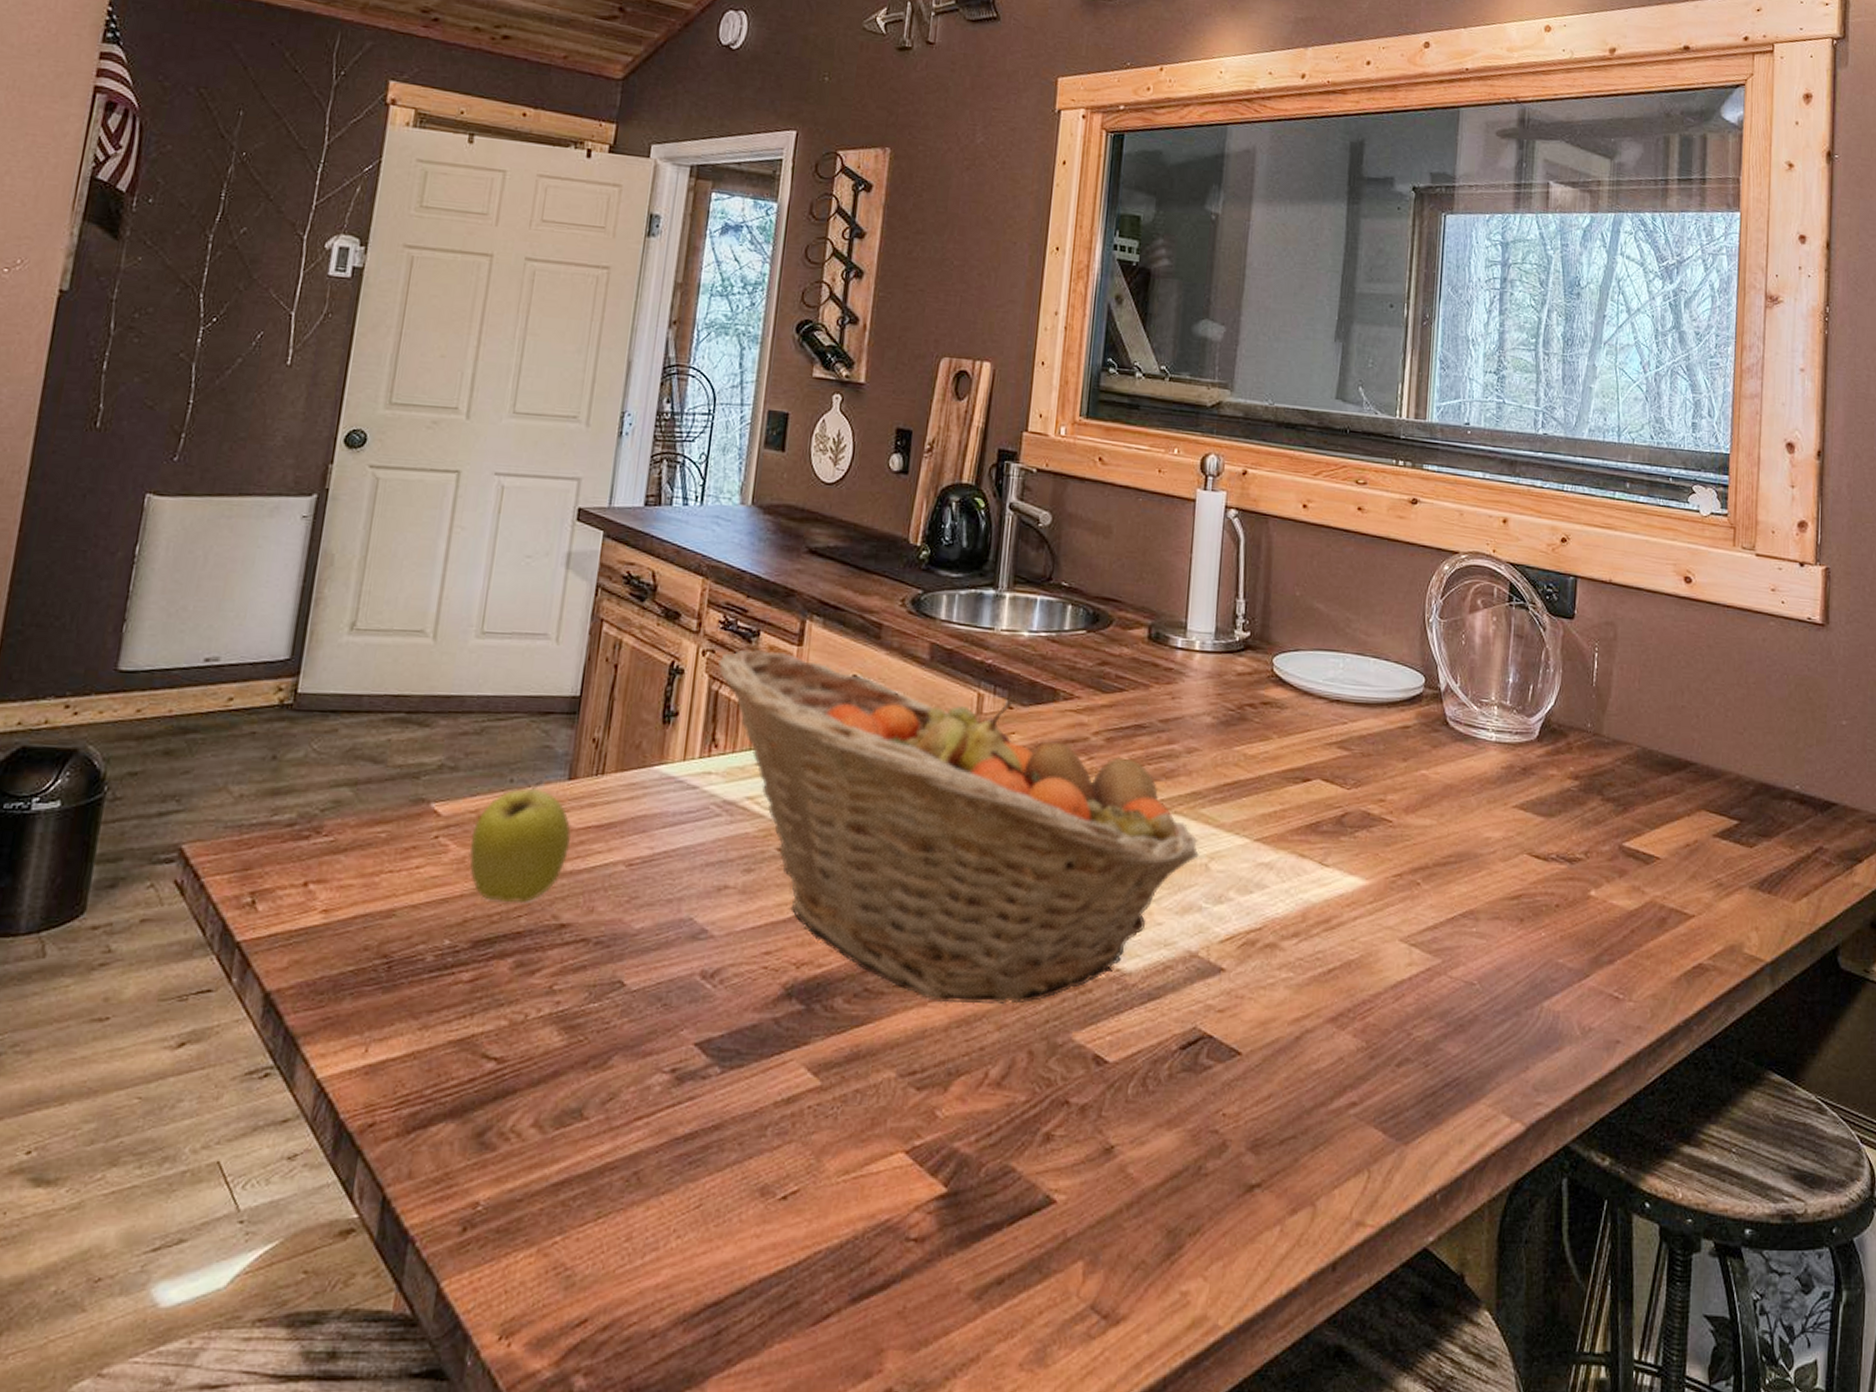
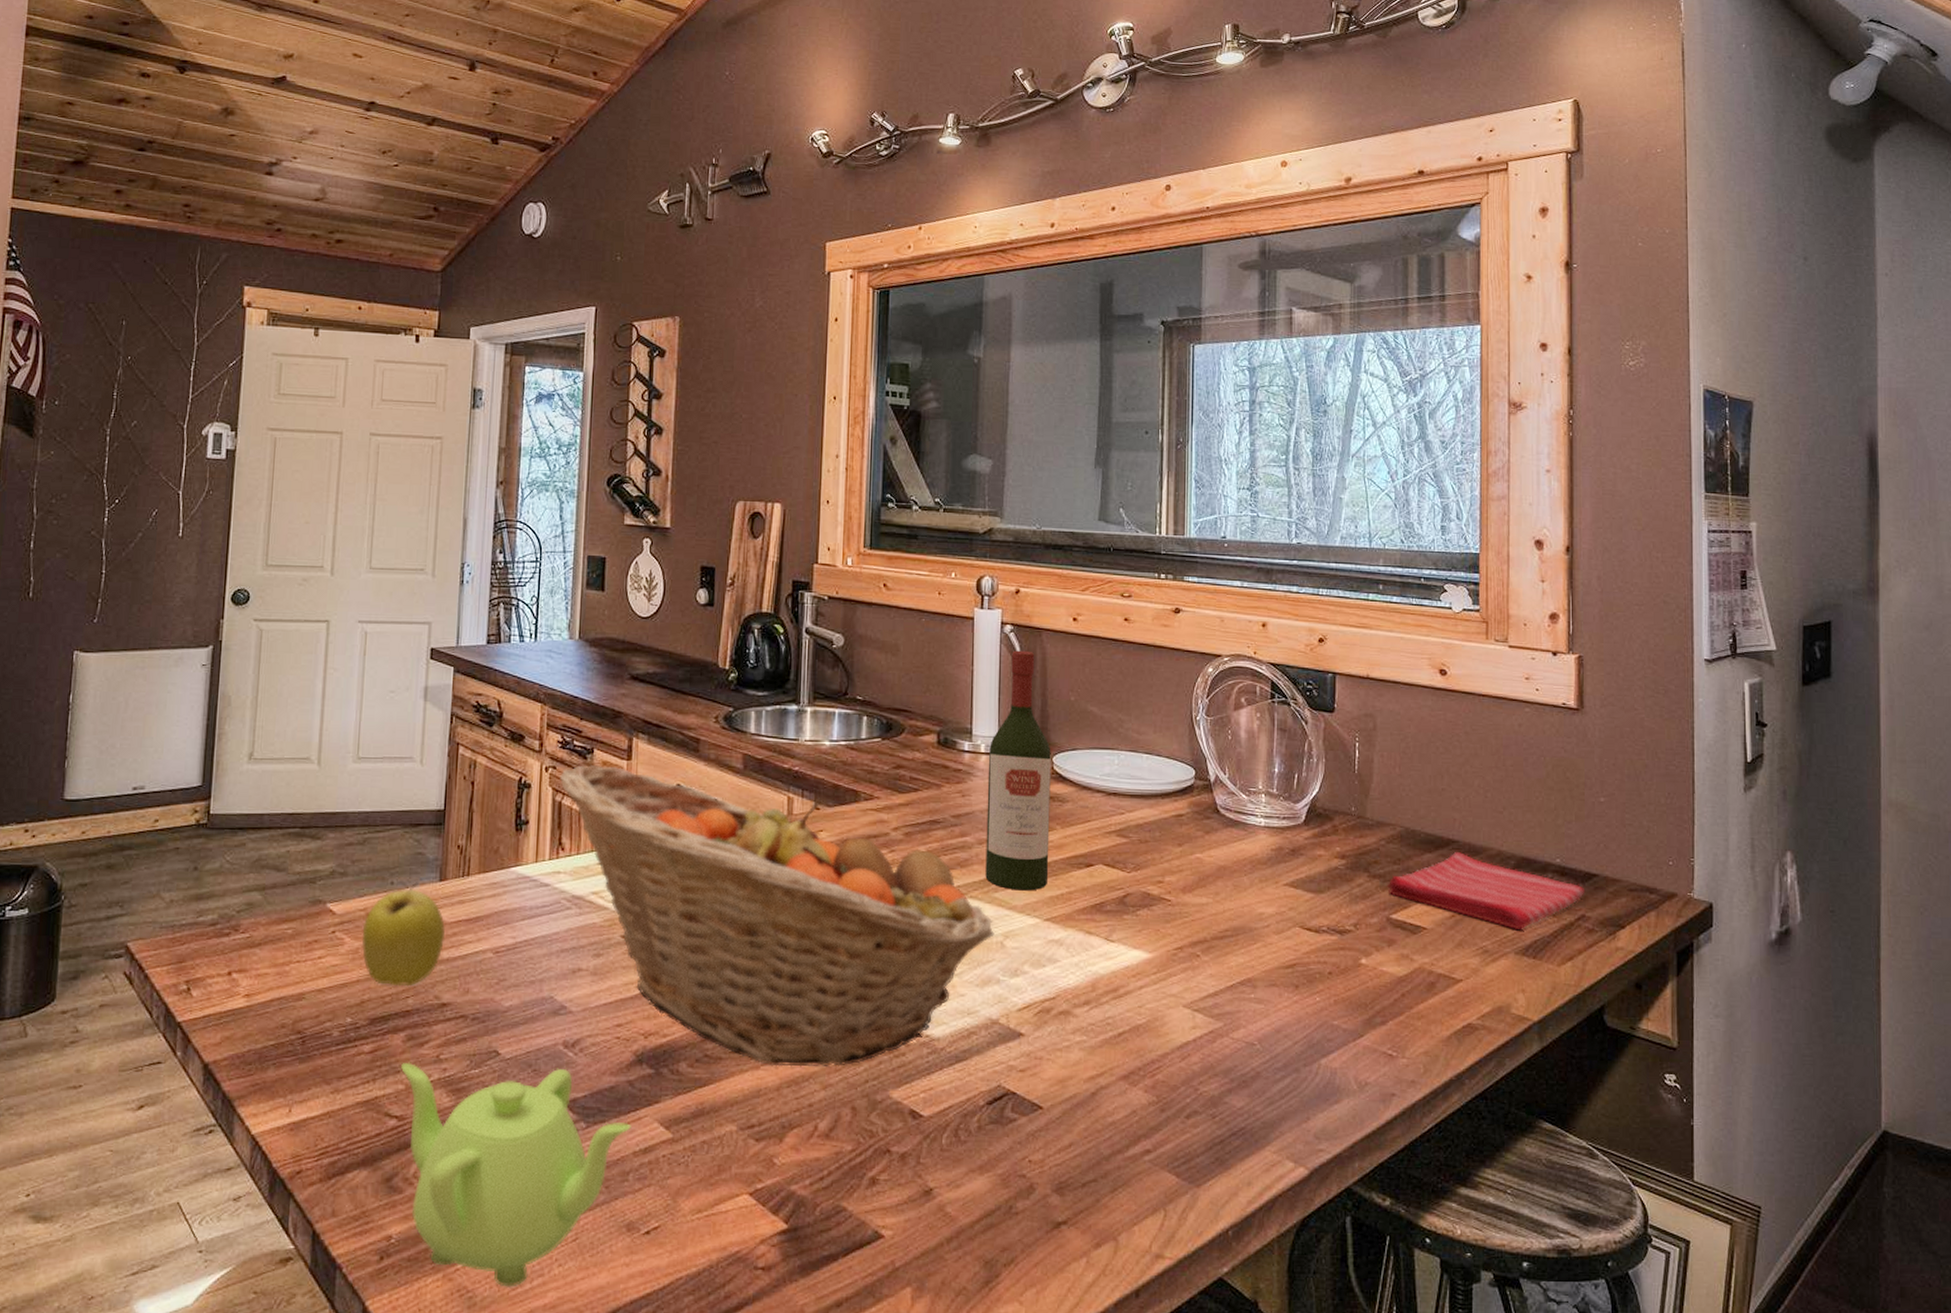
teapot: none [505,993,774,1264] -> present [401,1062,631,1287]
wine bottle: none [1192,537,1272,807] -> present [985,650,1051,891]
dish towel: none [1621,775,1824,863] -> present [1387,852,1586,931]

